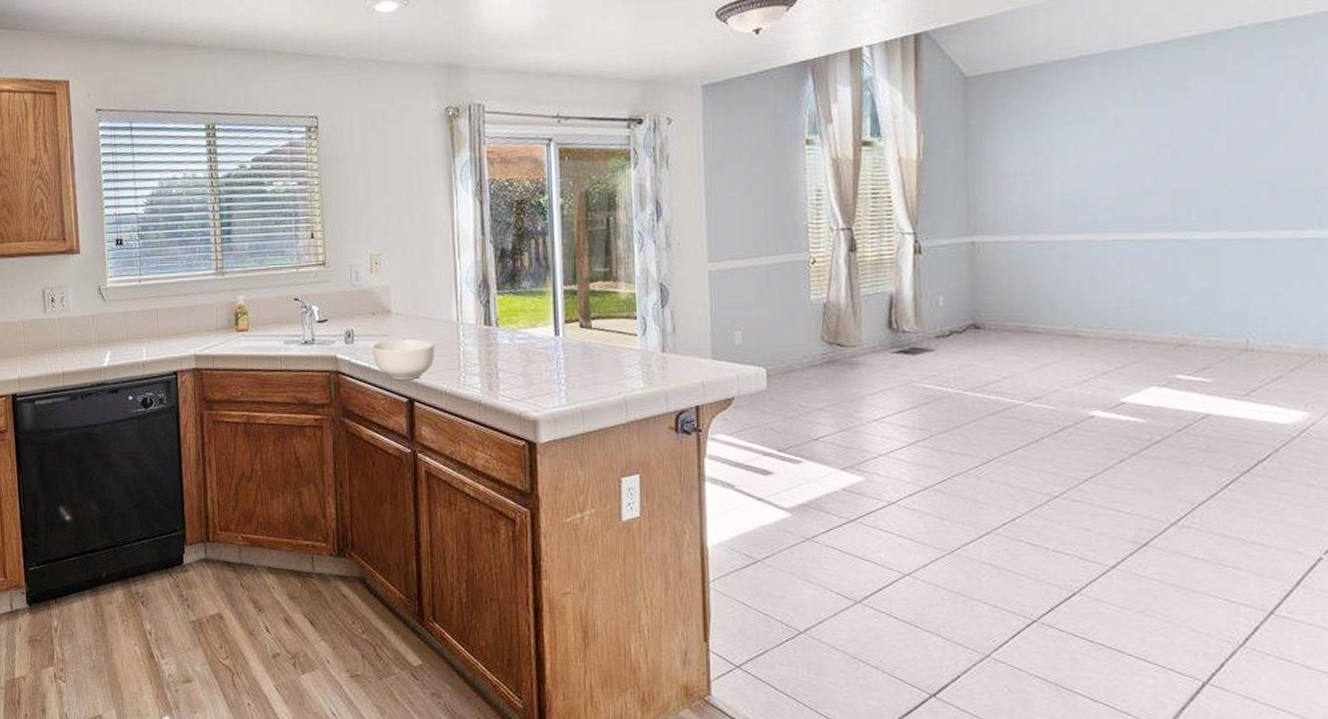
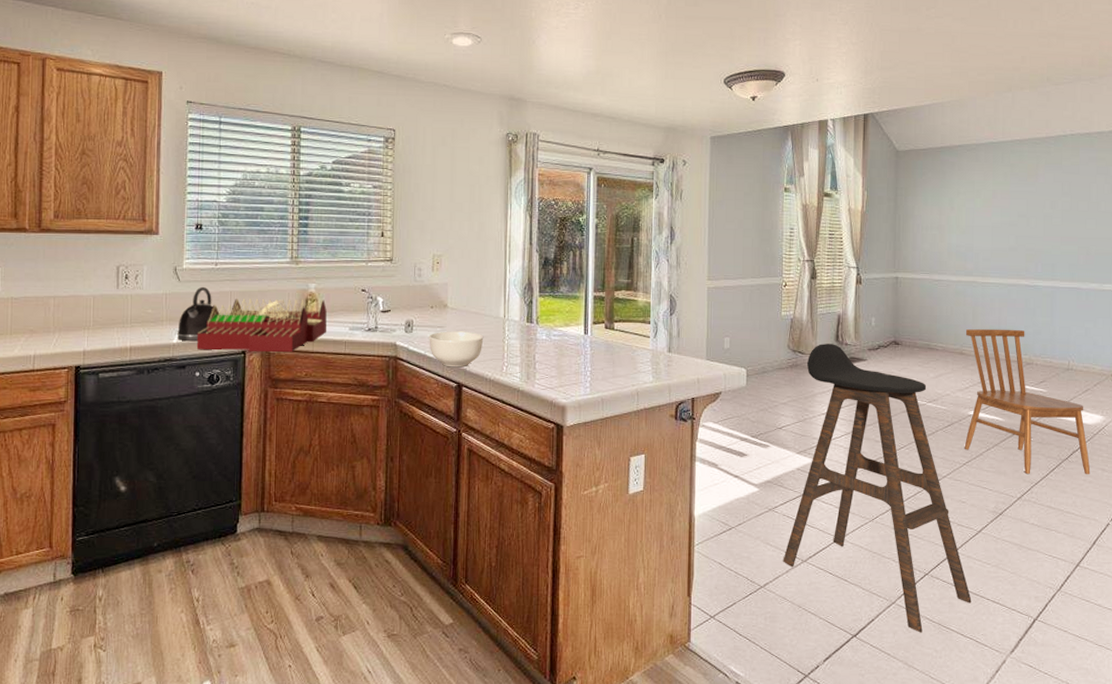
kettle: none [106,305,140,363] -> present [176,286,213,341]
architectural model: none [126,312,259,373] -> present [196,299,327,353]
bar stool: none [828,332,1105,695] -> present [783,344,972,633]
dining chair: none [1080,299,1288,493] -> present [964,328,1091,475]

